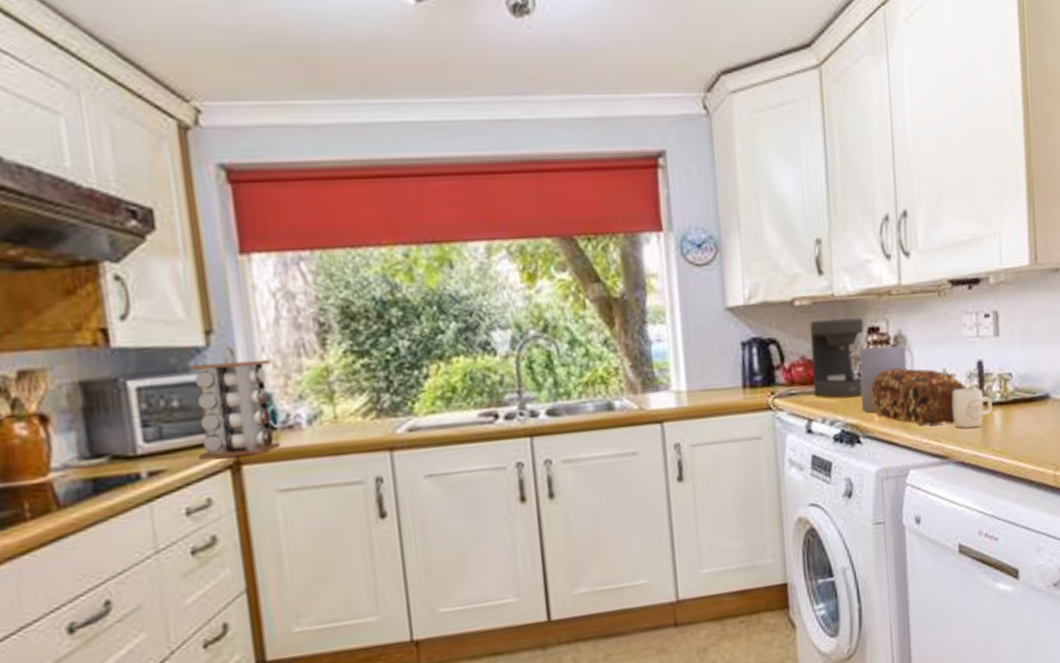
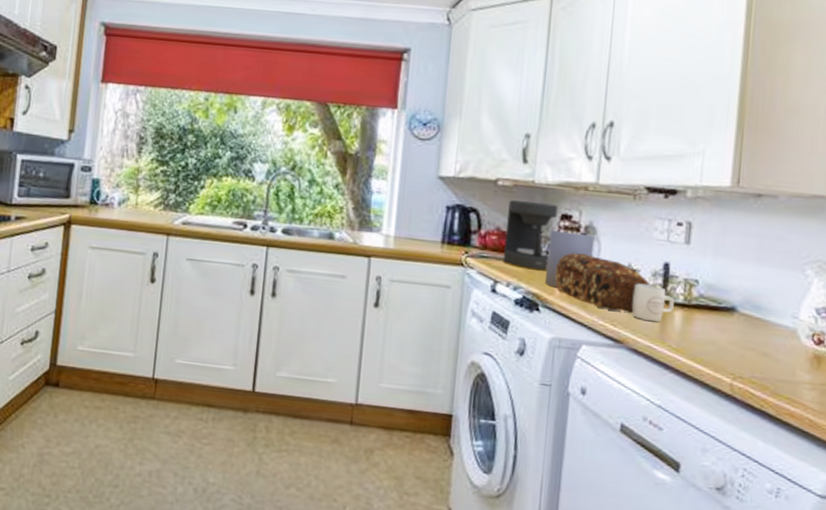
spice rack: present [186,346,281,461] -> none [47,142,104,220]

